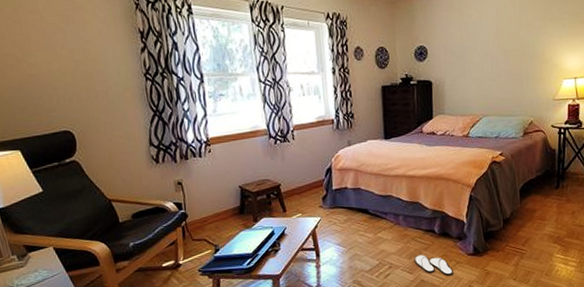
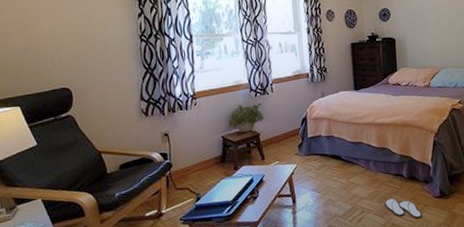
potted plant: none [245,151,285,184] -> present [227,102,265,134]

